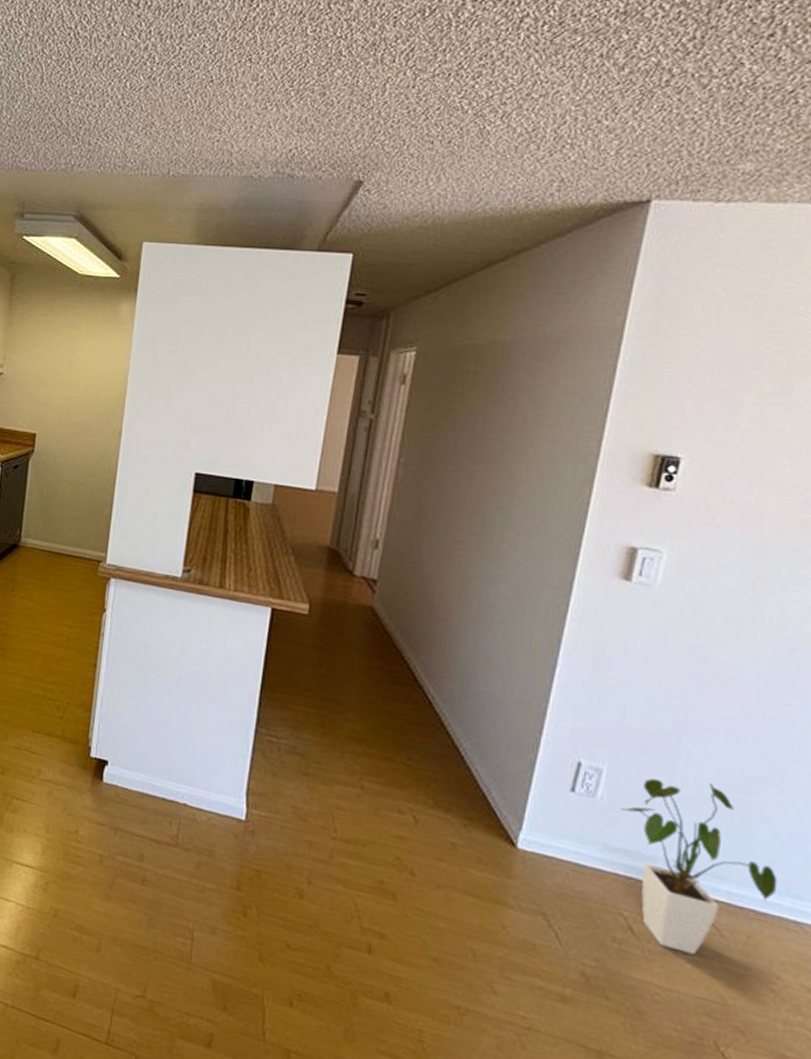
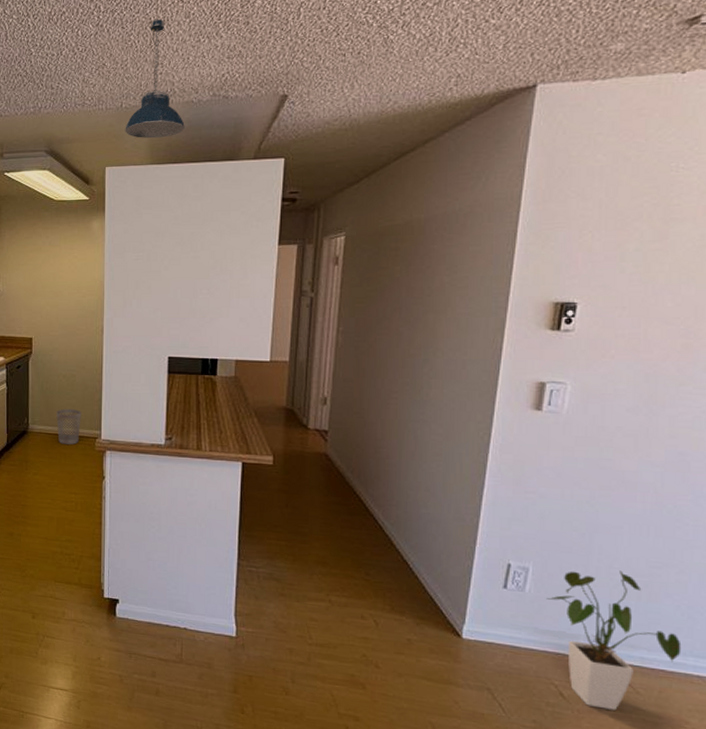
wastebasket: none [54,522,85,567] -> present [56,409,81,445]
pendant light: none [169,79,240,215] -> present [125,19,185,139]

